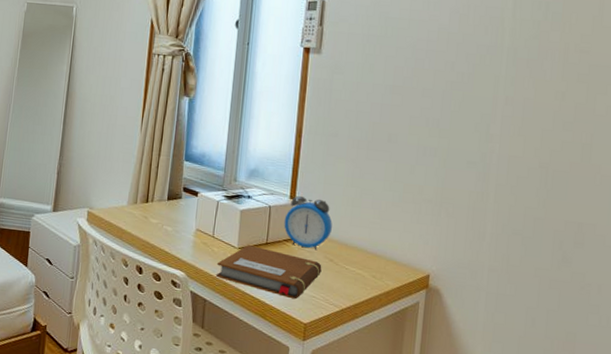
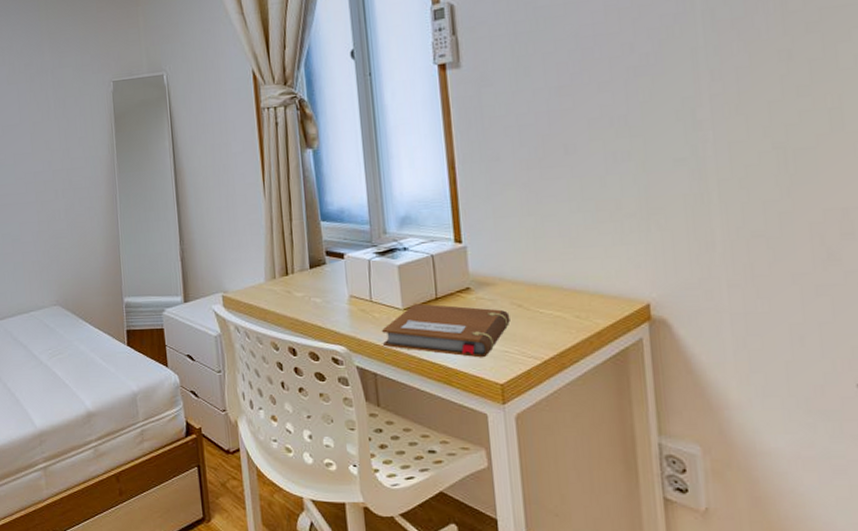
alarm clock: present [284,195,332,250] -> none [452,236,514,296]

